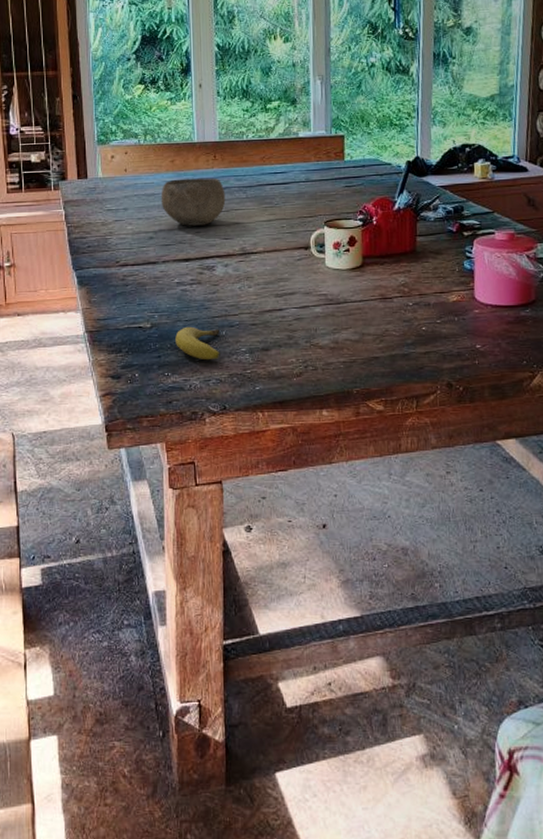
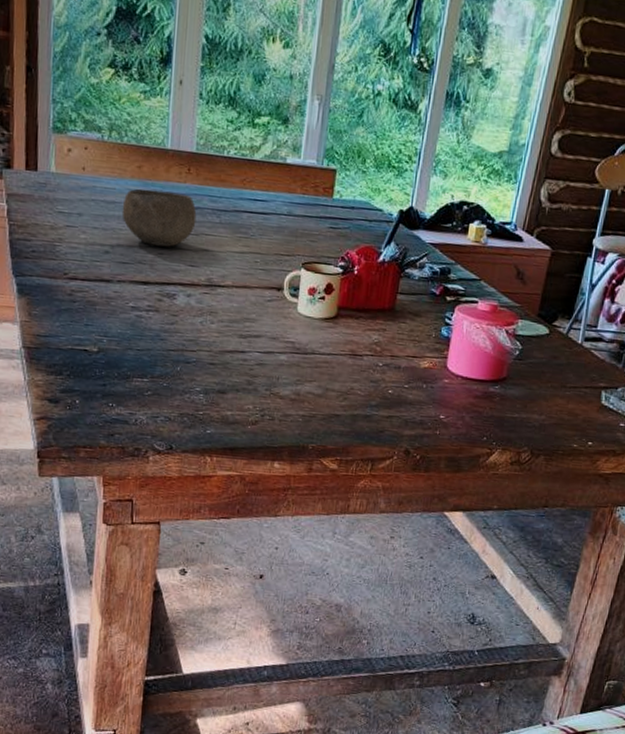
fruit: present [175,326,220,361] -> none [124,356,174,396]

